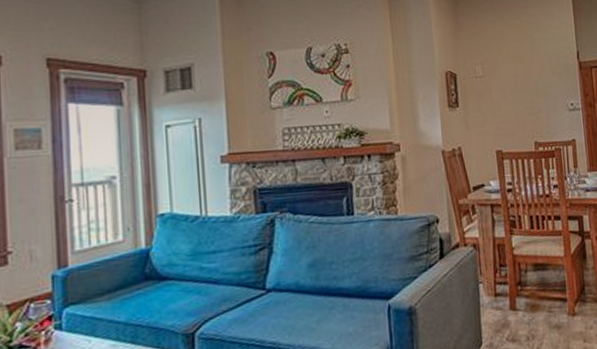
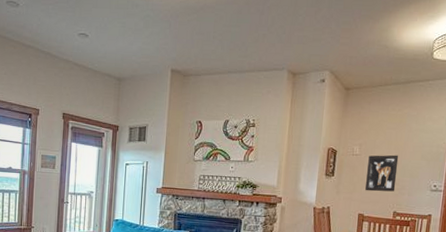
wall art: none [494,72,531,121] -> present [365,154,399,192]

